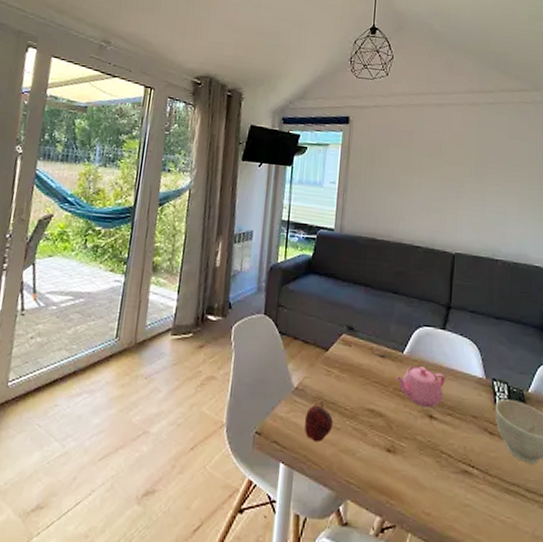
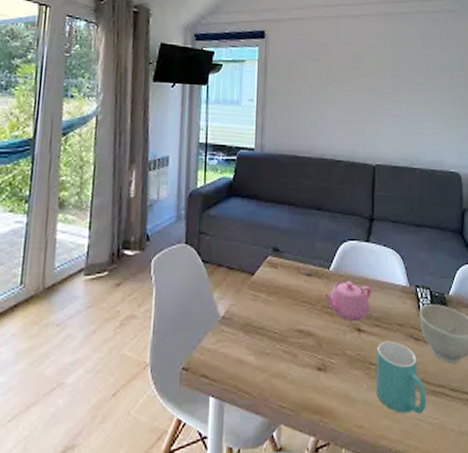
apple: present [304,402,333,443] -> none [233,328,262,371]
mug: none [446,431,500,511] -> present [376,341,427,414]

